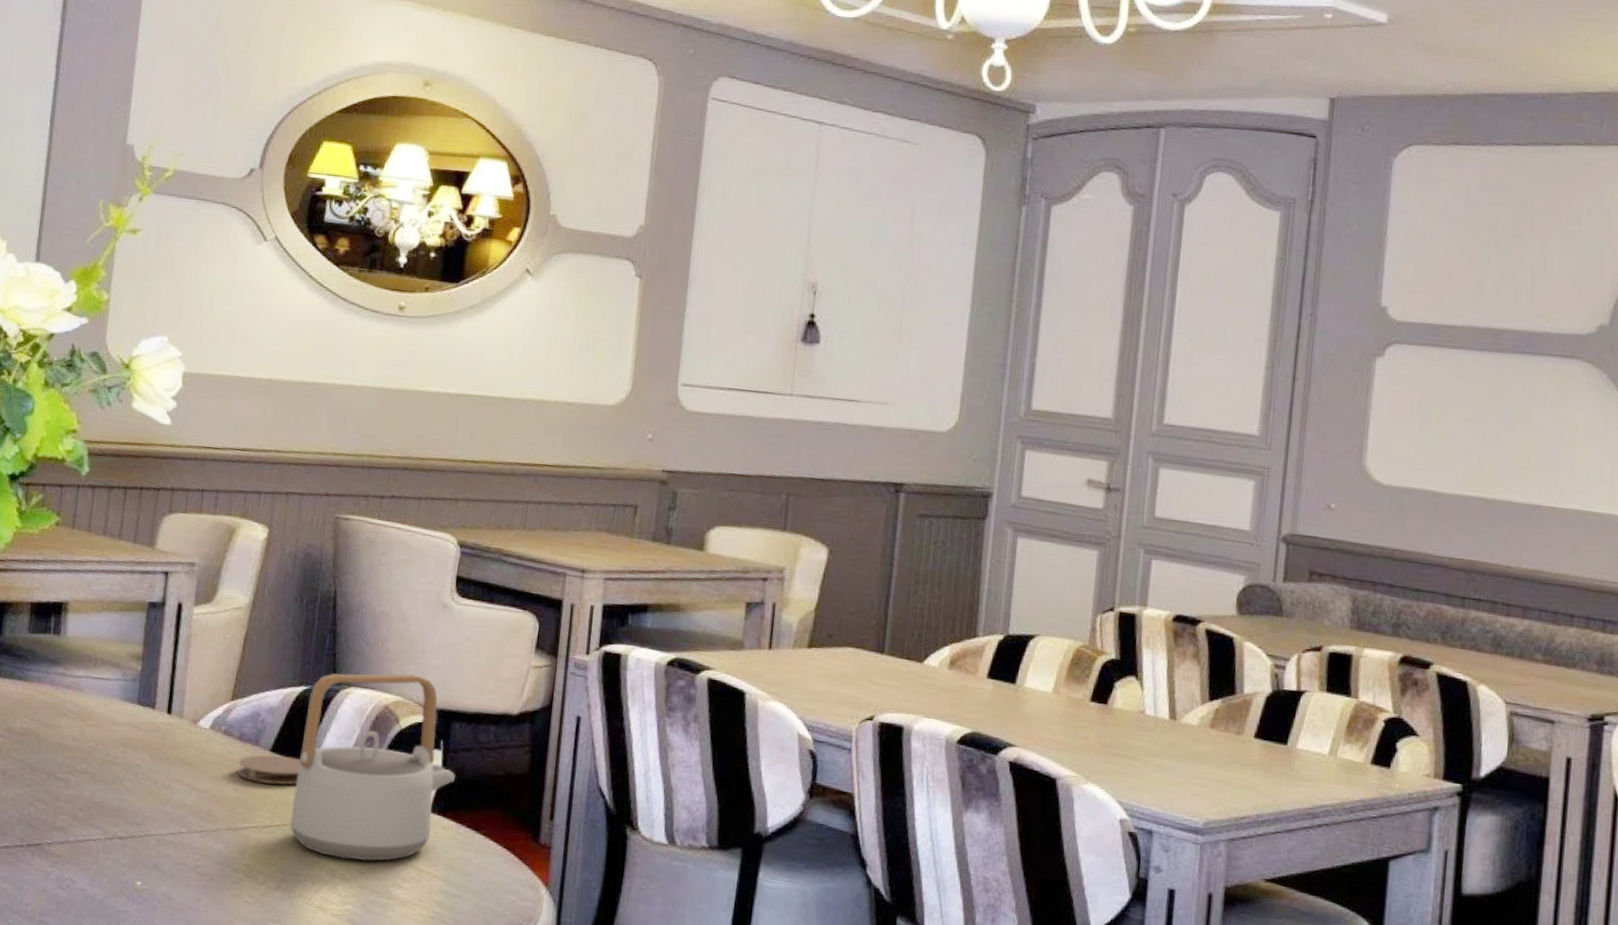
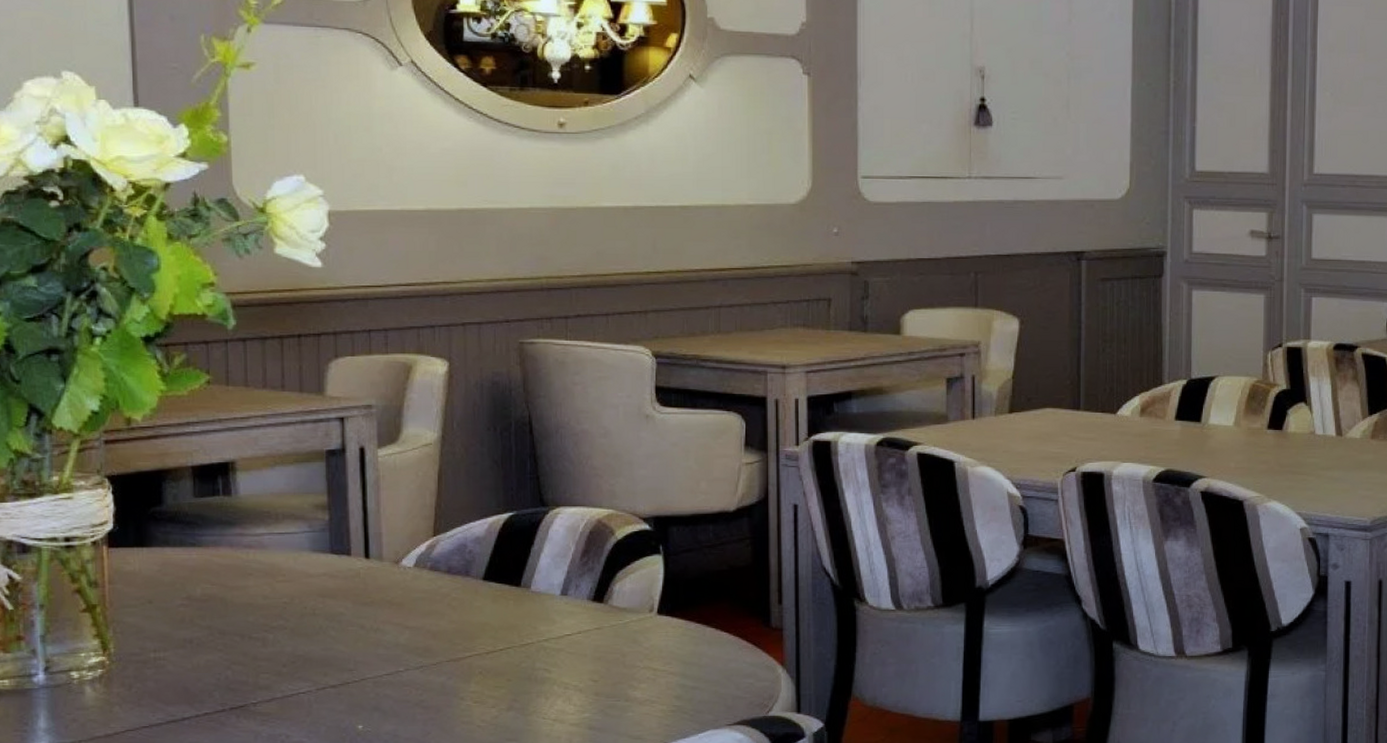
coaster: present [237,754,302,786] -> none [450,582,518,611]
teapot: present [290,672,455,862] -> none [513,485,679,672]

